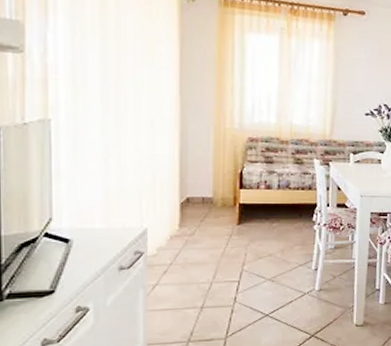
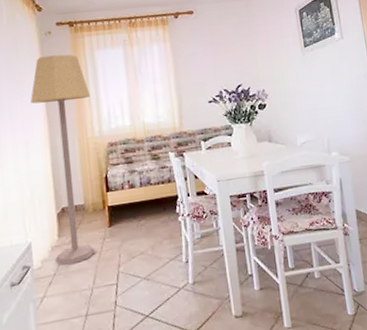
lamp: none [162,26,234,257] -> present [31,54,96,266]

